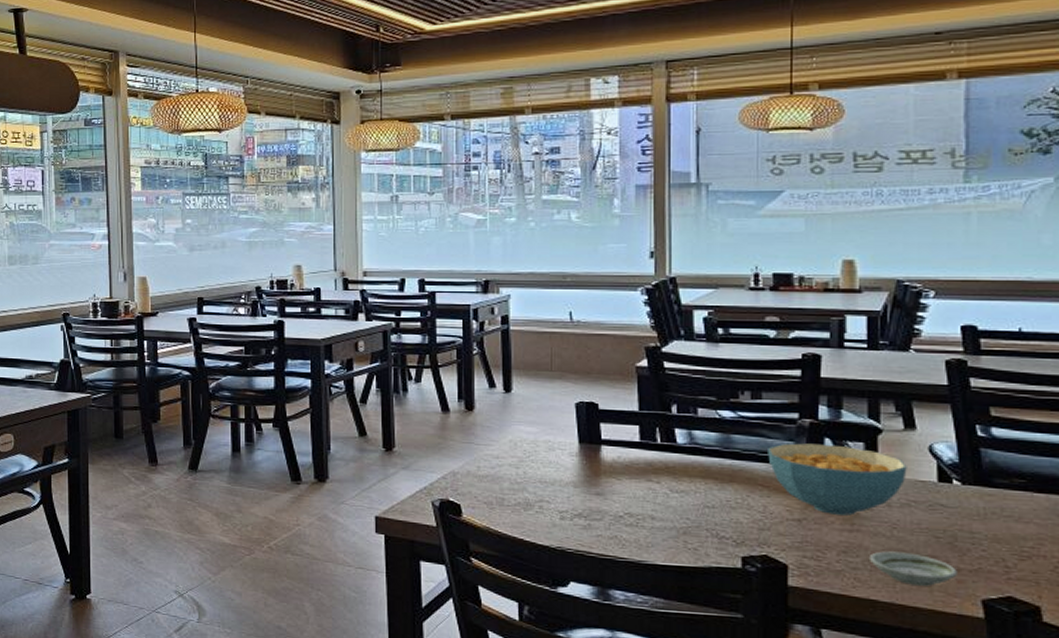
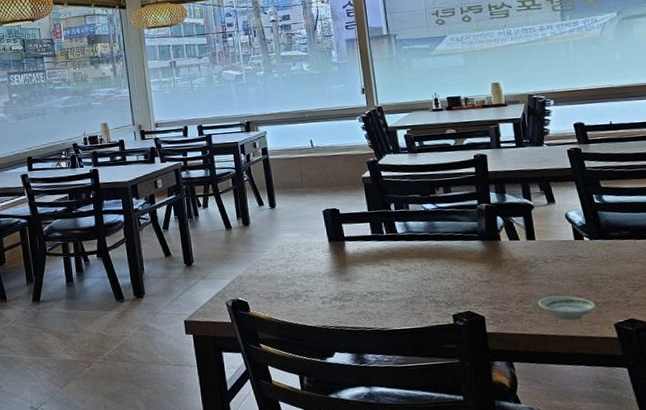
cereal bowl: present [768,443,907,516] -> none [460,221,554,274]

